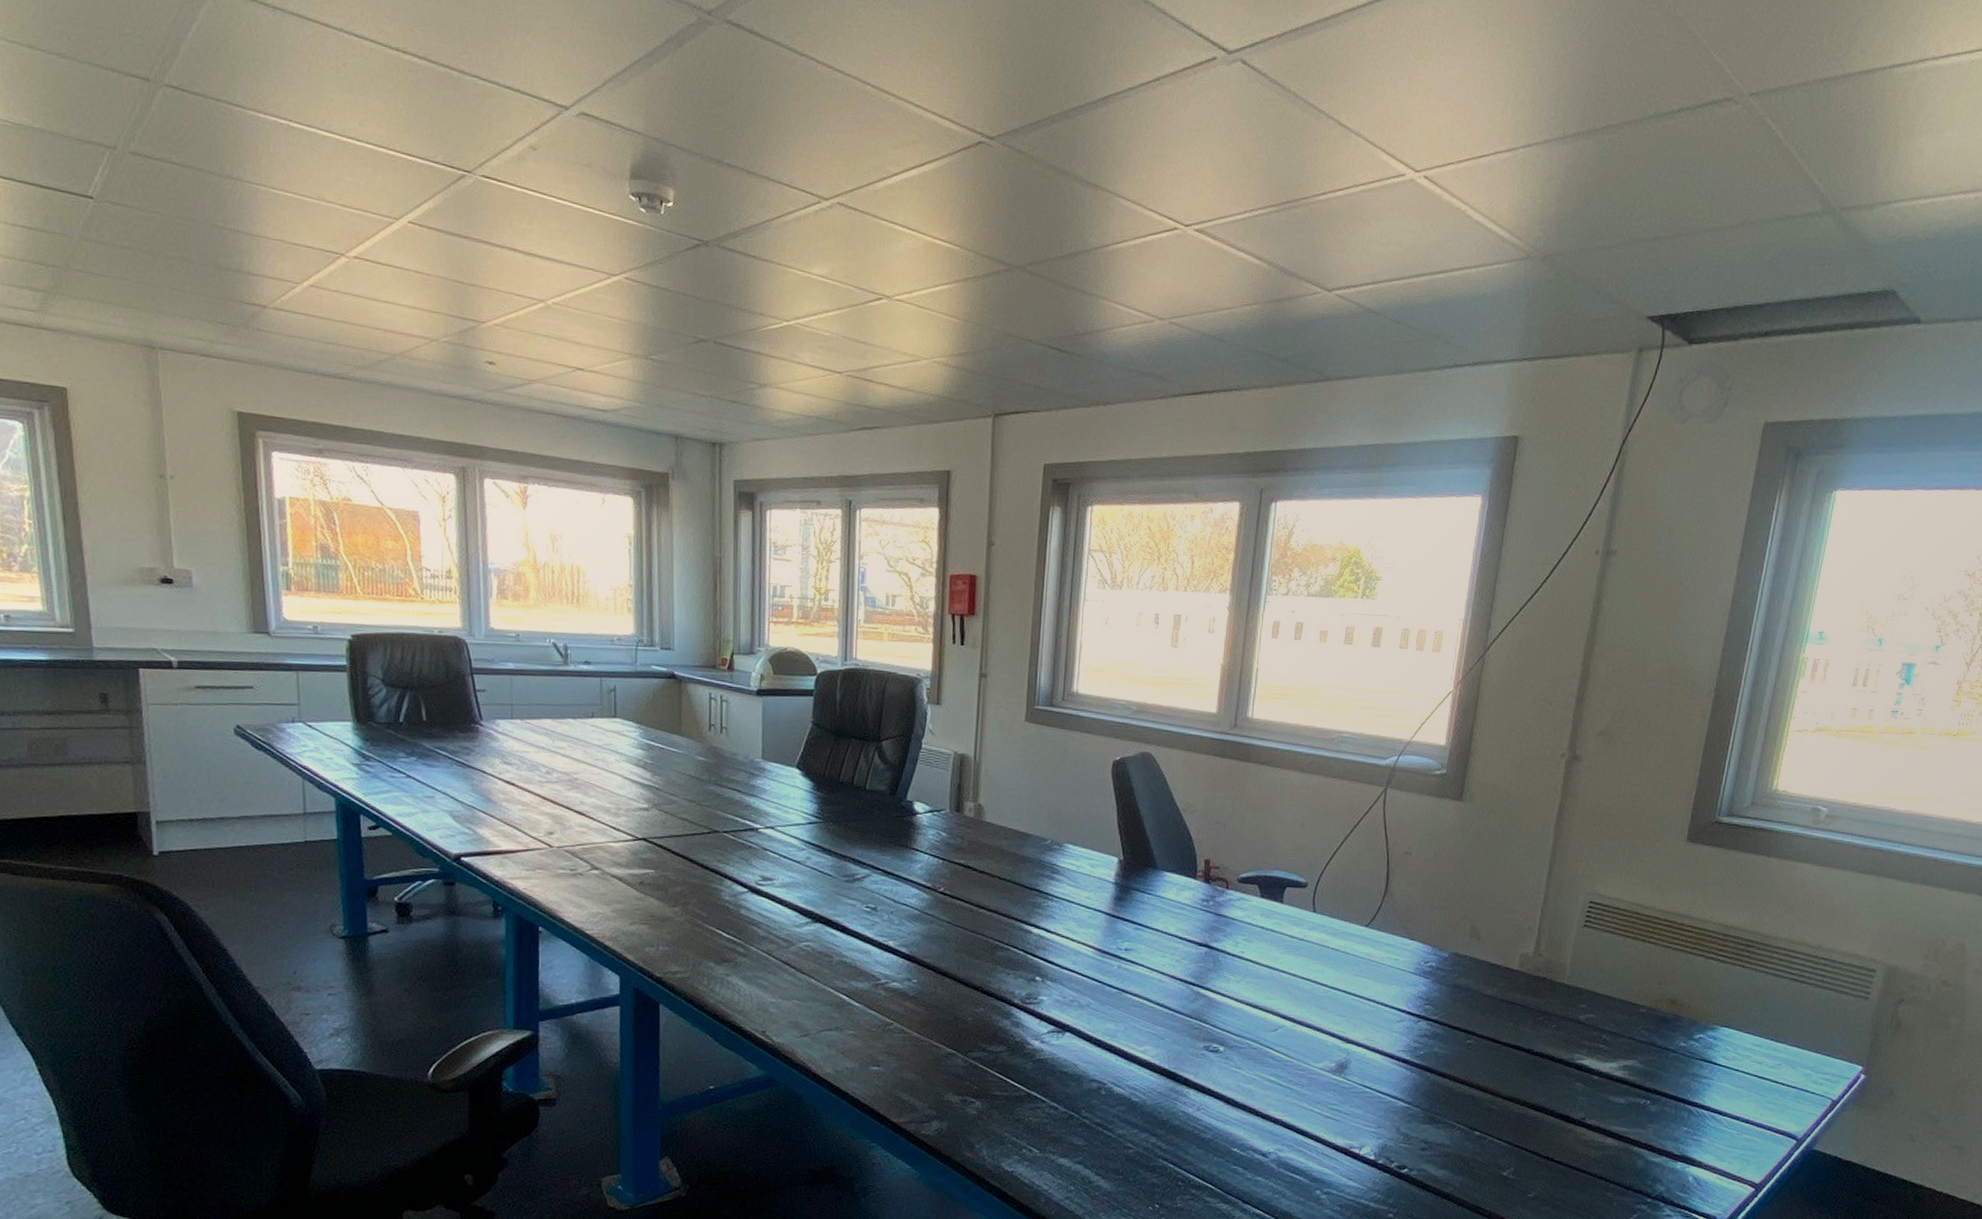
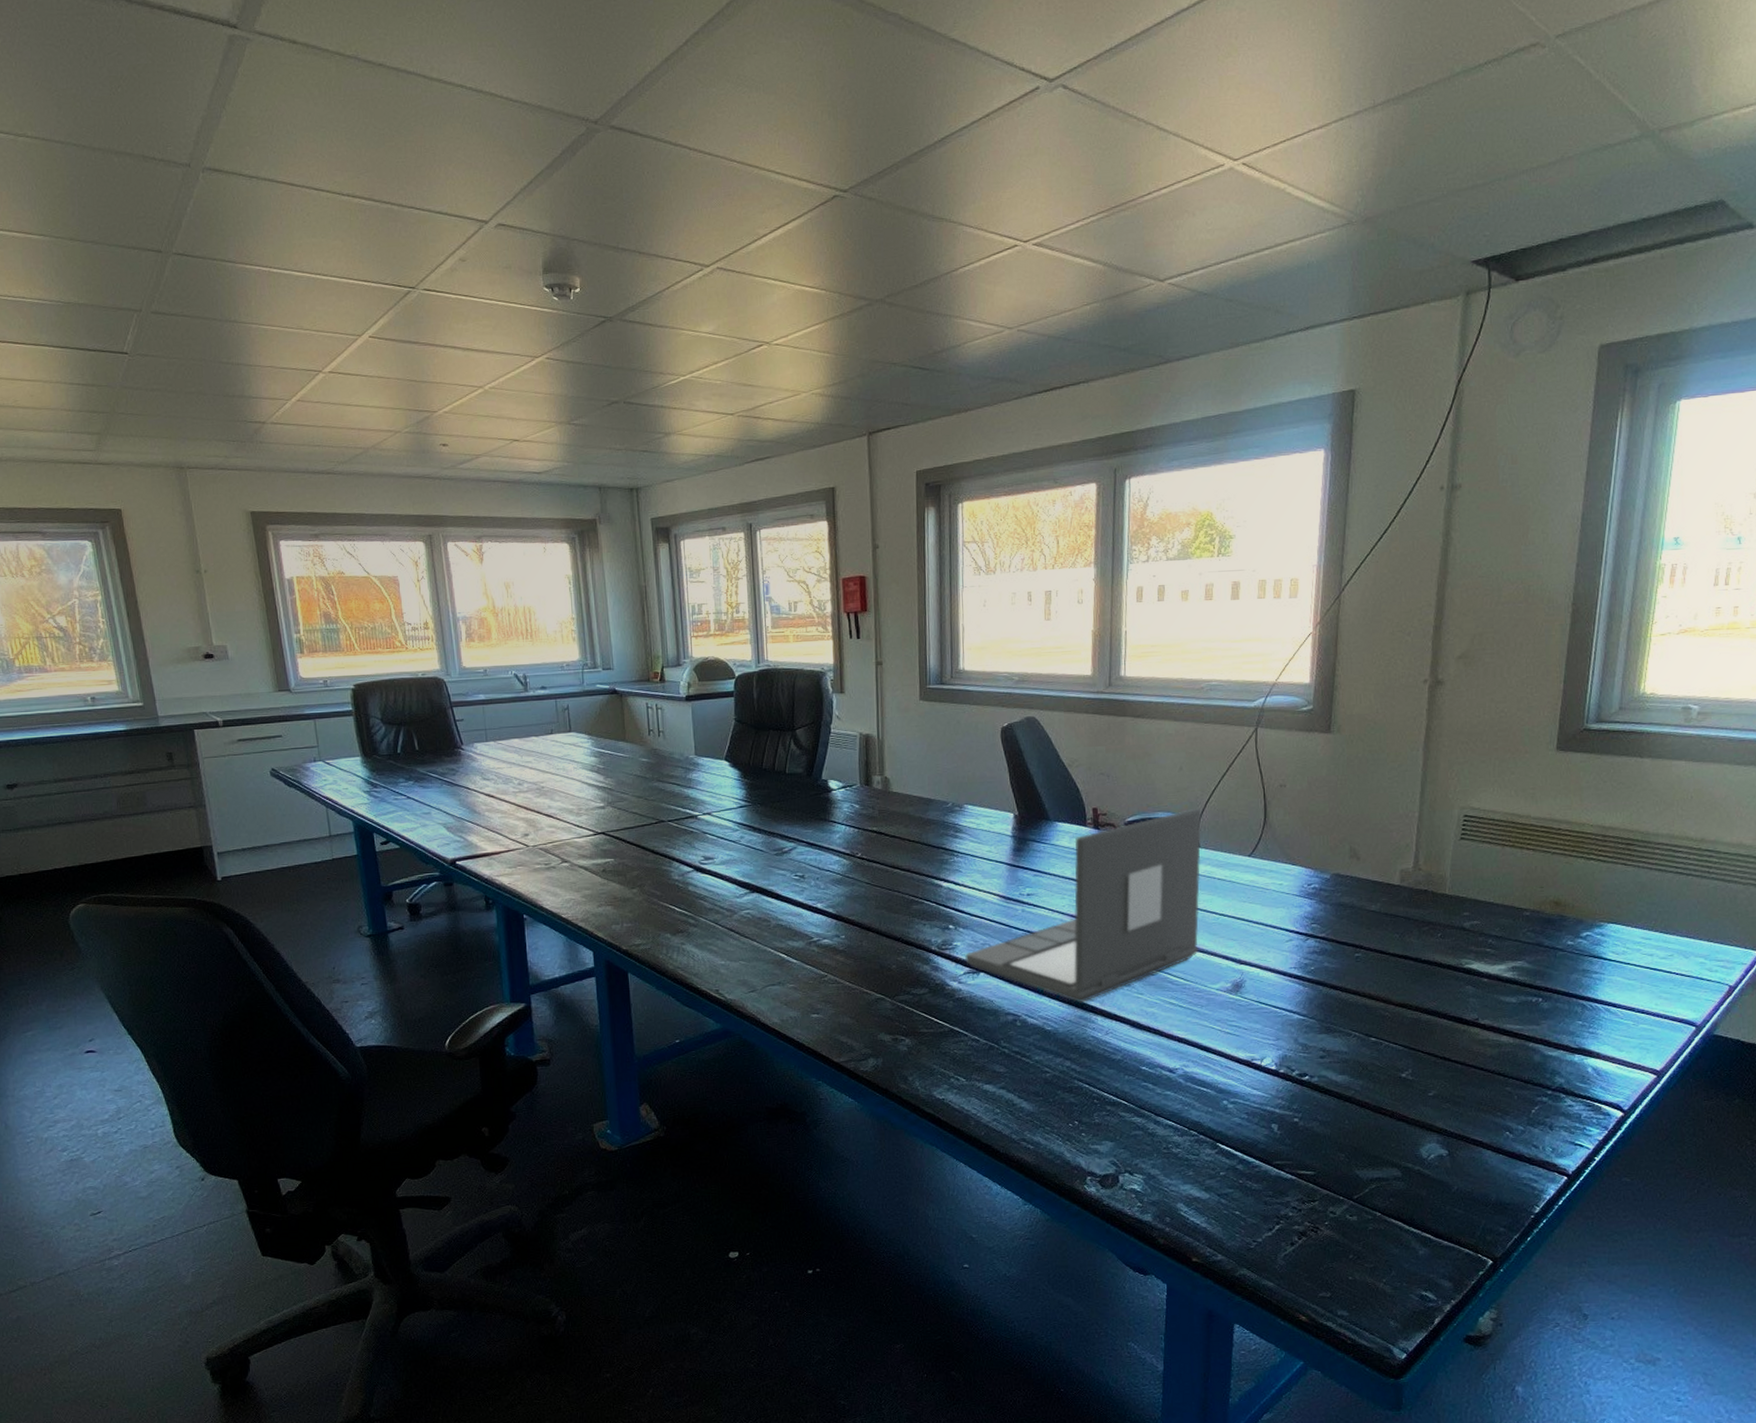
laptop: none [1051,869,1321,1074] -> present [965,808,1202,1003]

